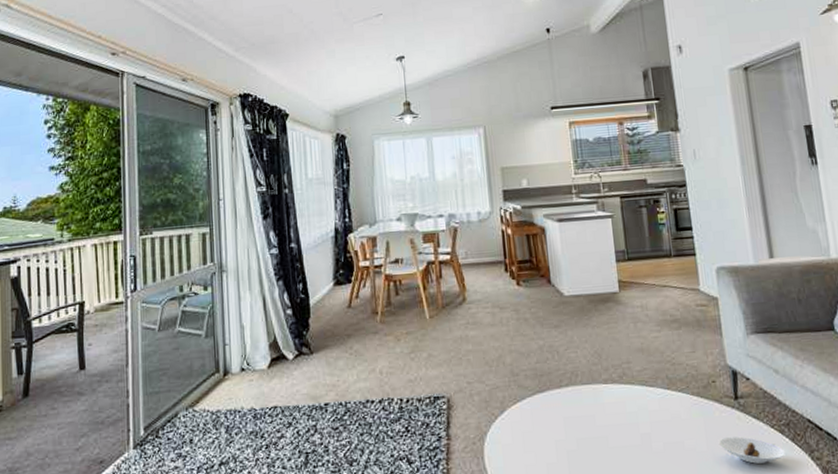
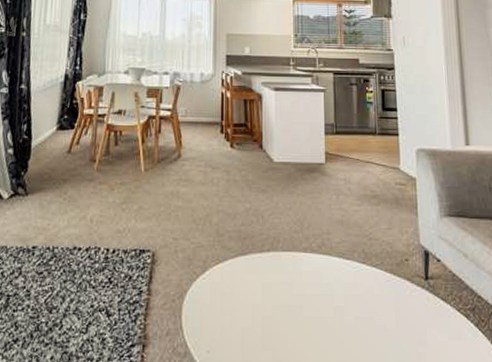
saucer: present [718,436,785,464] -> none [407,317,469,346]

